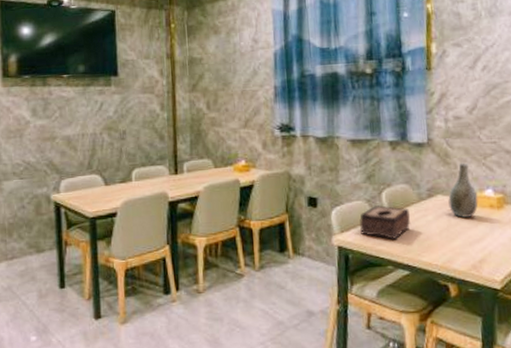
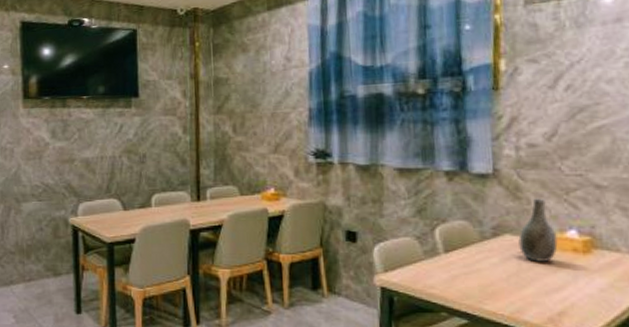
tissue box: present [360,205,411,239] -> none [407,243,470,282]

